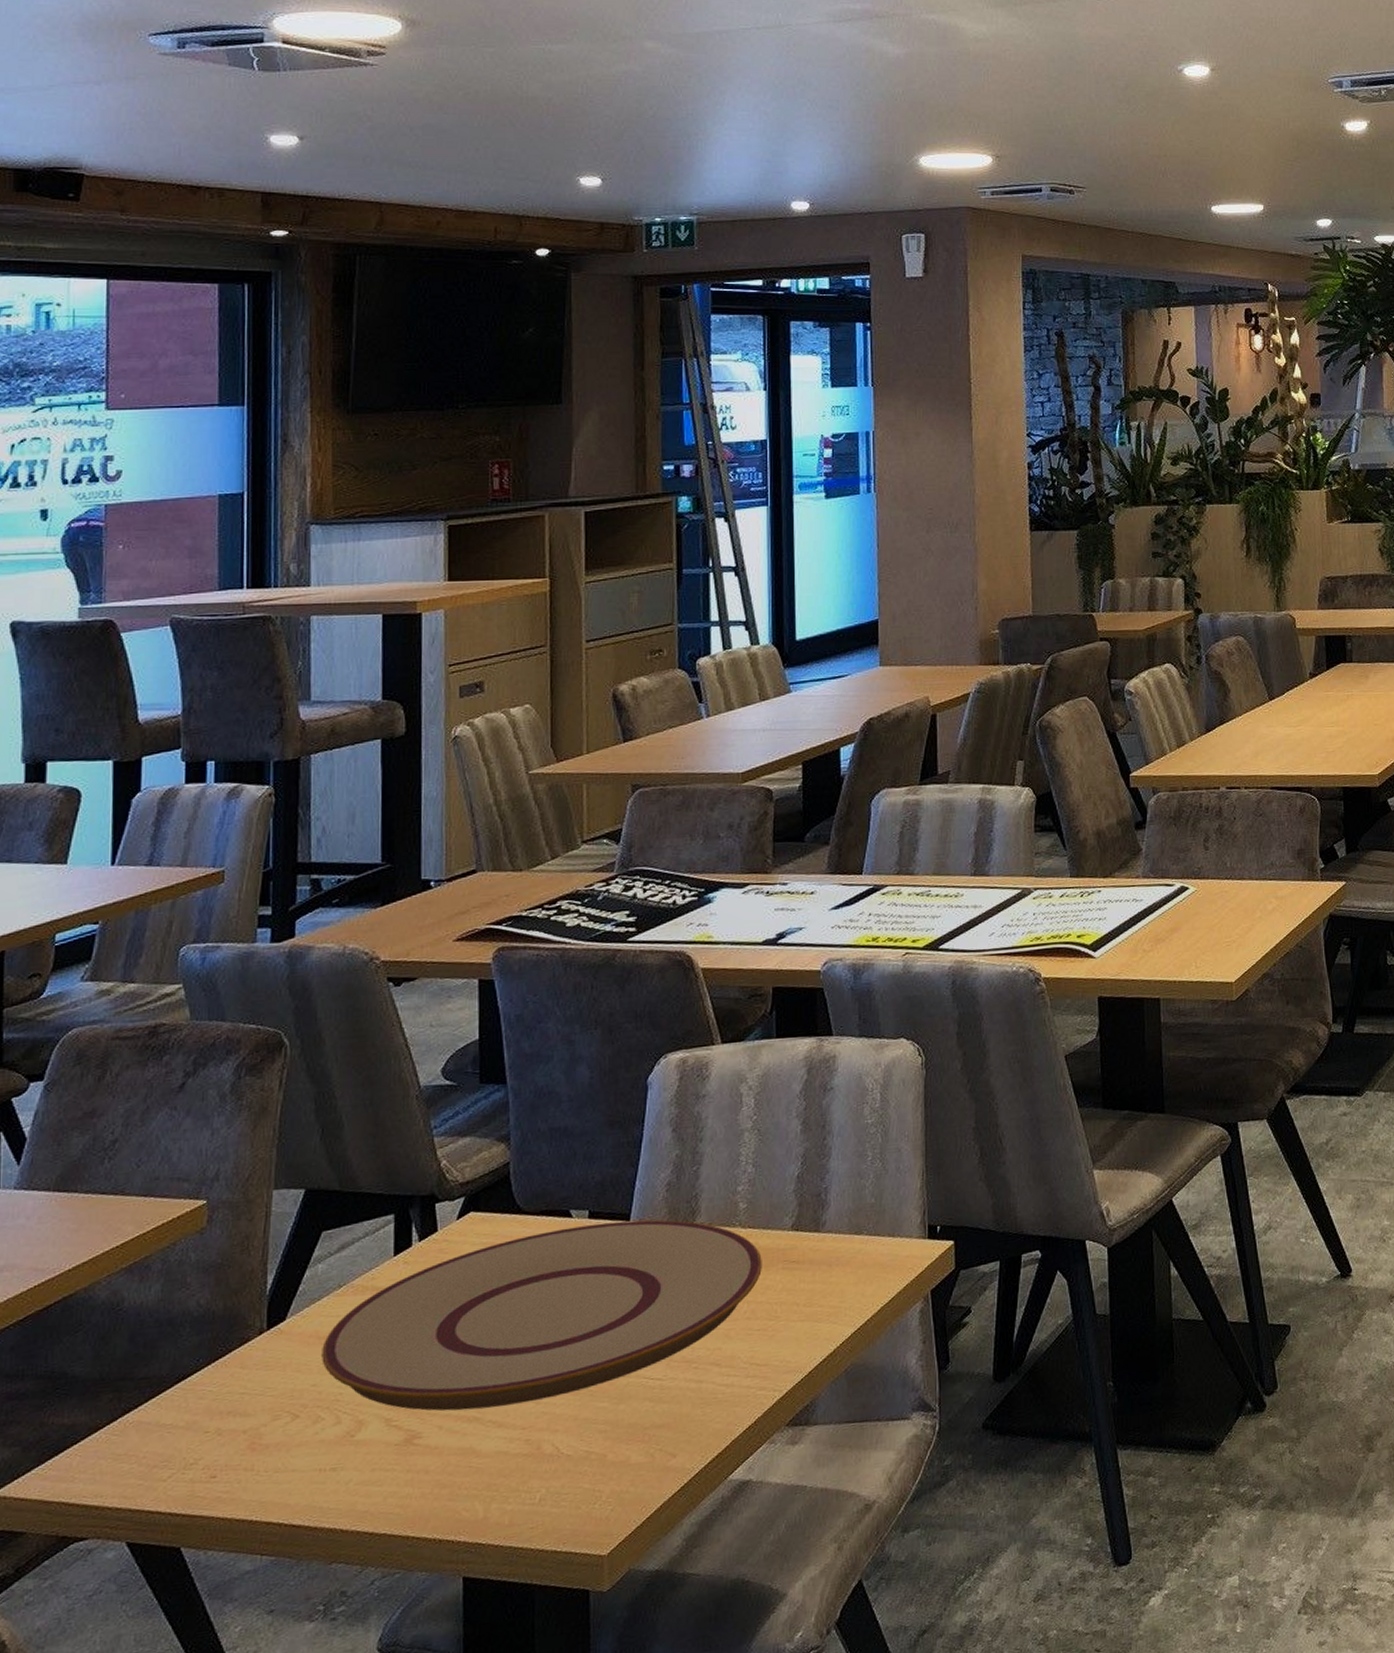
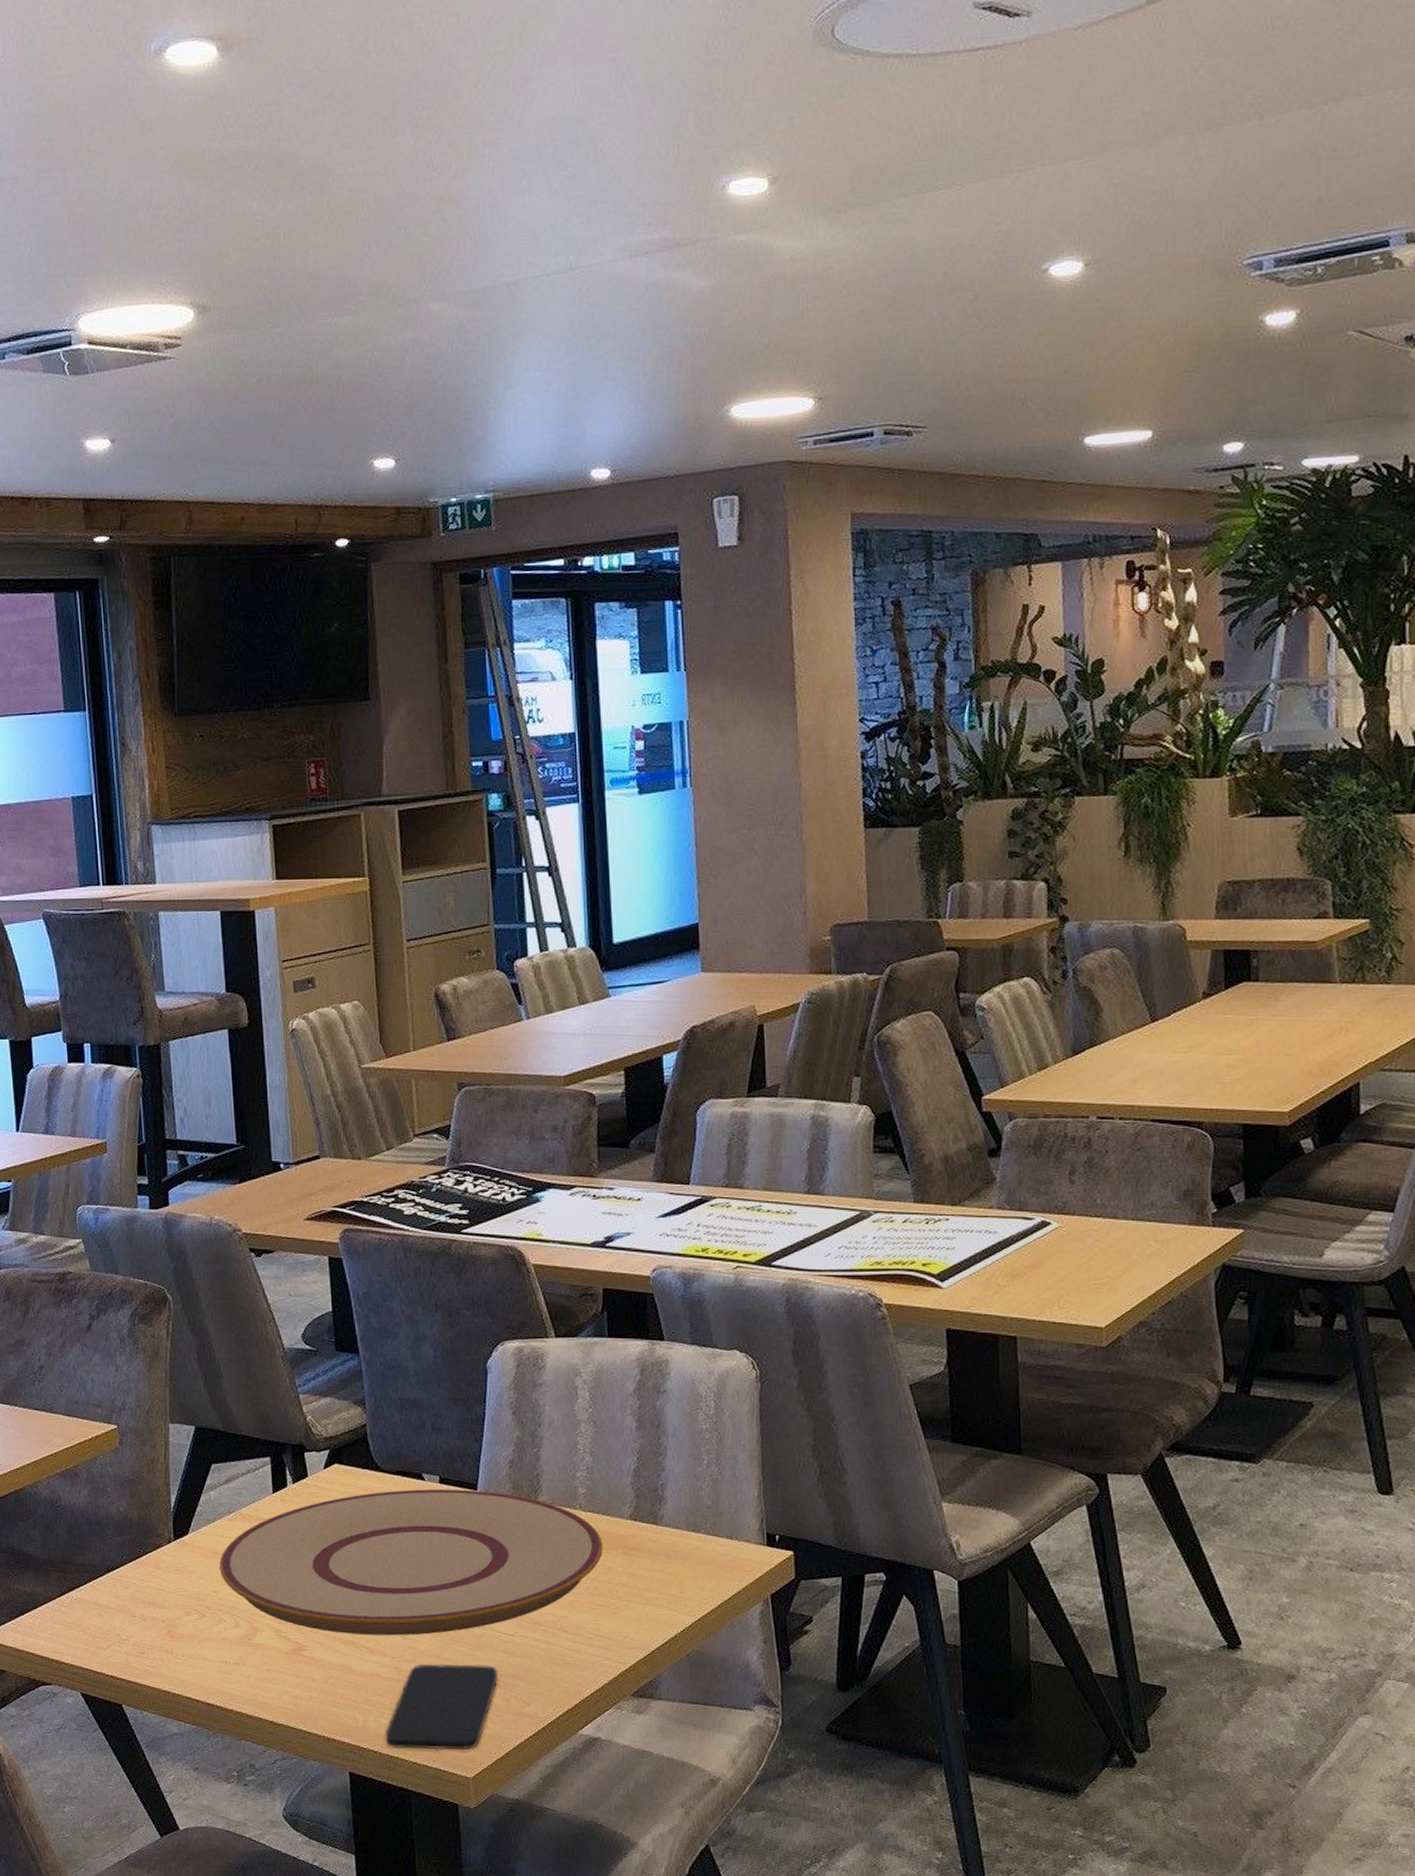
smartphone: none [508,1418,644,1538] -> present [385,1663,499,1751]

